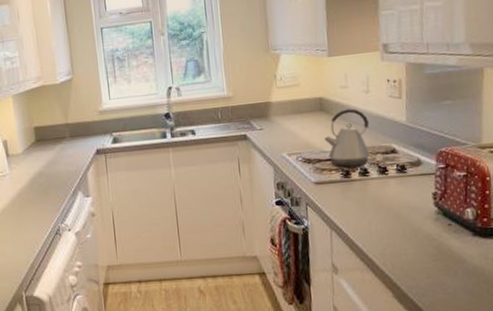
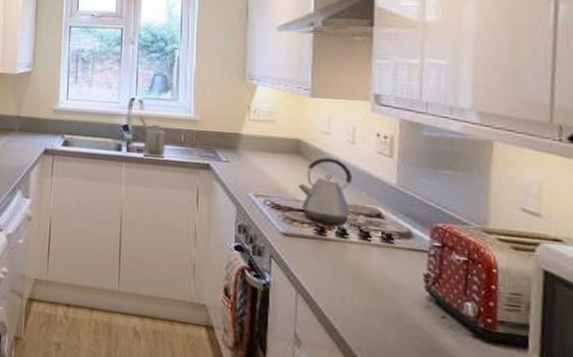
soap dispenser: none [178,101,206,139] -> present [139,115,166,159]

